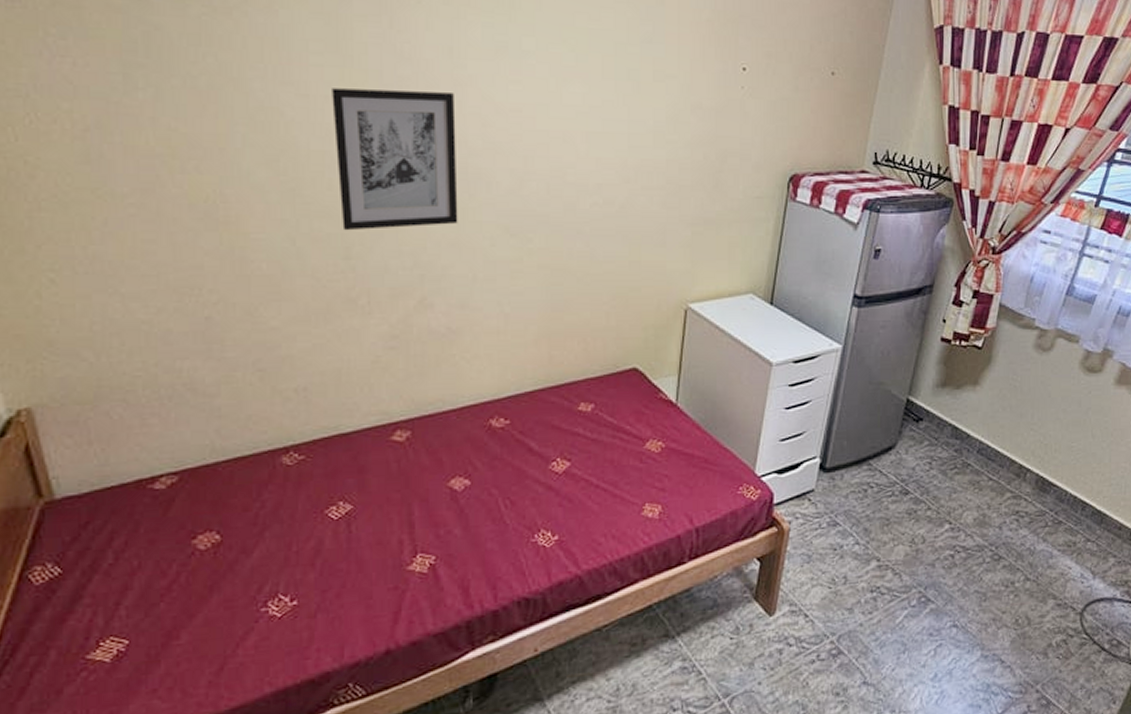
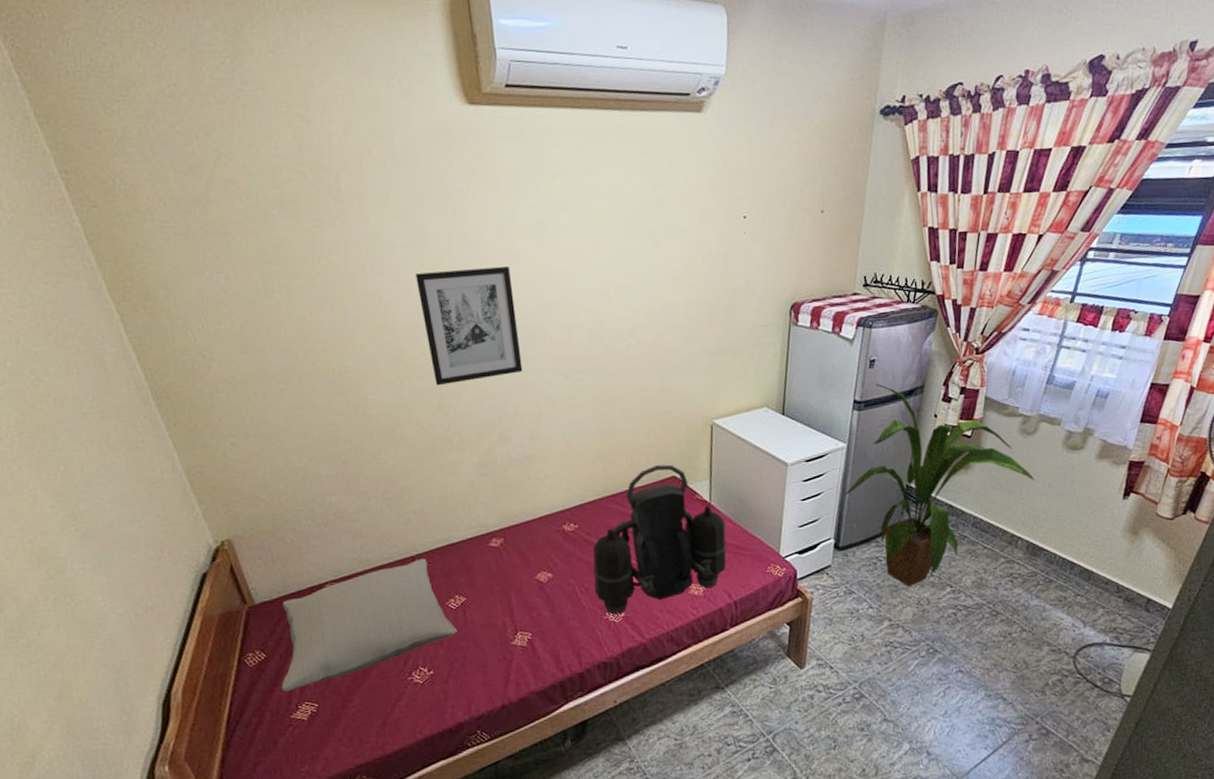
pillow: none [79,450,338,621] -> present [282,558,458,692]
backpack: none [523,353,692,537] -> present [592,464,727,615]
house plant: none [835,277,1048,521] -> present [844,383,1035,587]

